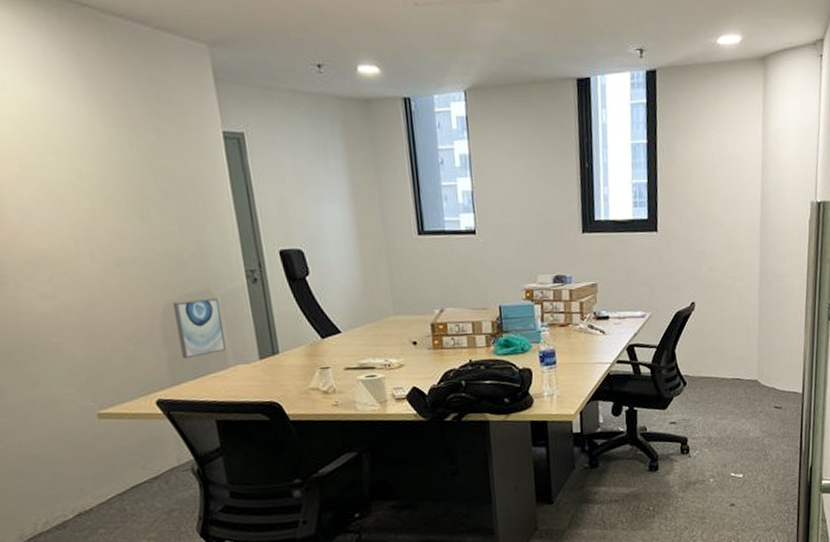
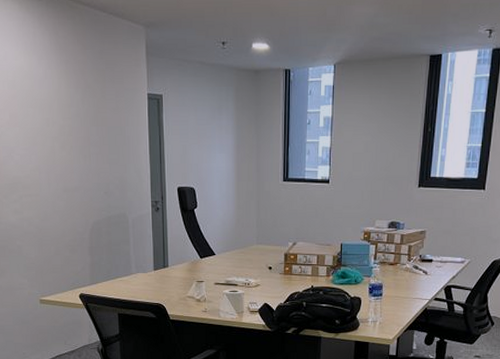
wall art: present [173,297,226,360] -> none [99,220,131,265]

